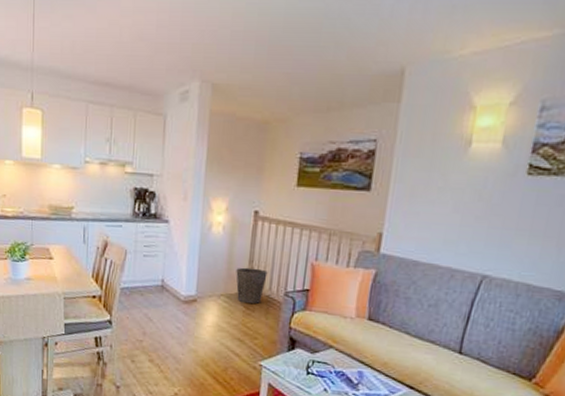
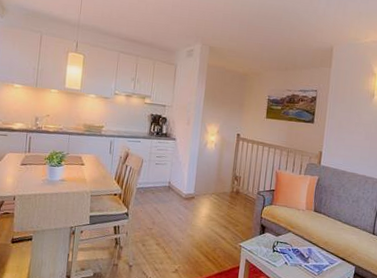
waste bin: present [236,267,268,304] -> none [223,173,246,200]

